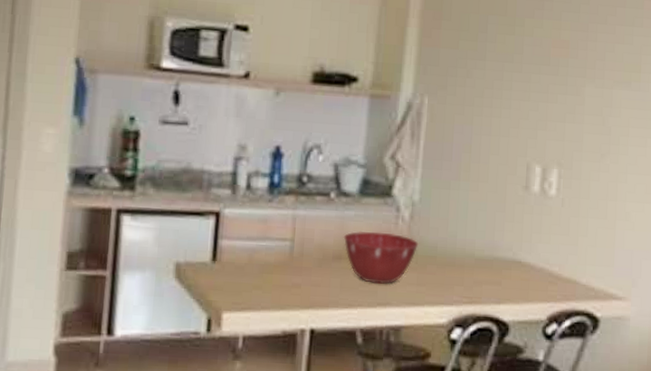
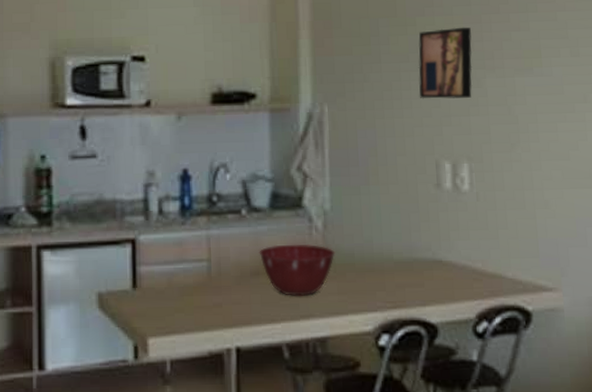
wall art: none [519,33,577,105] -> present [418,27,473,99]

